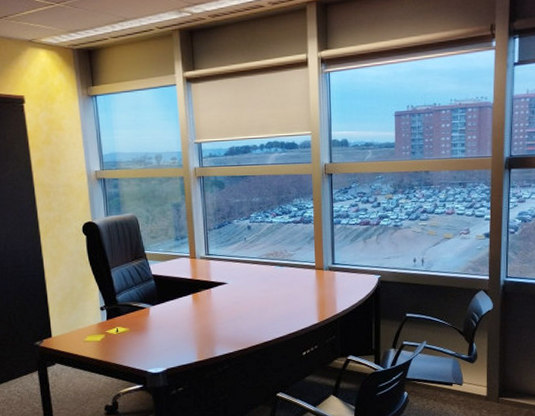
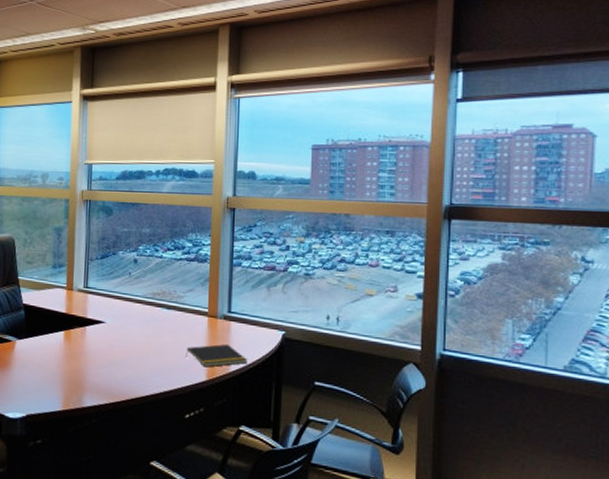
notepad: none [299,290,352,312] -> present [186,343,248,367]

